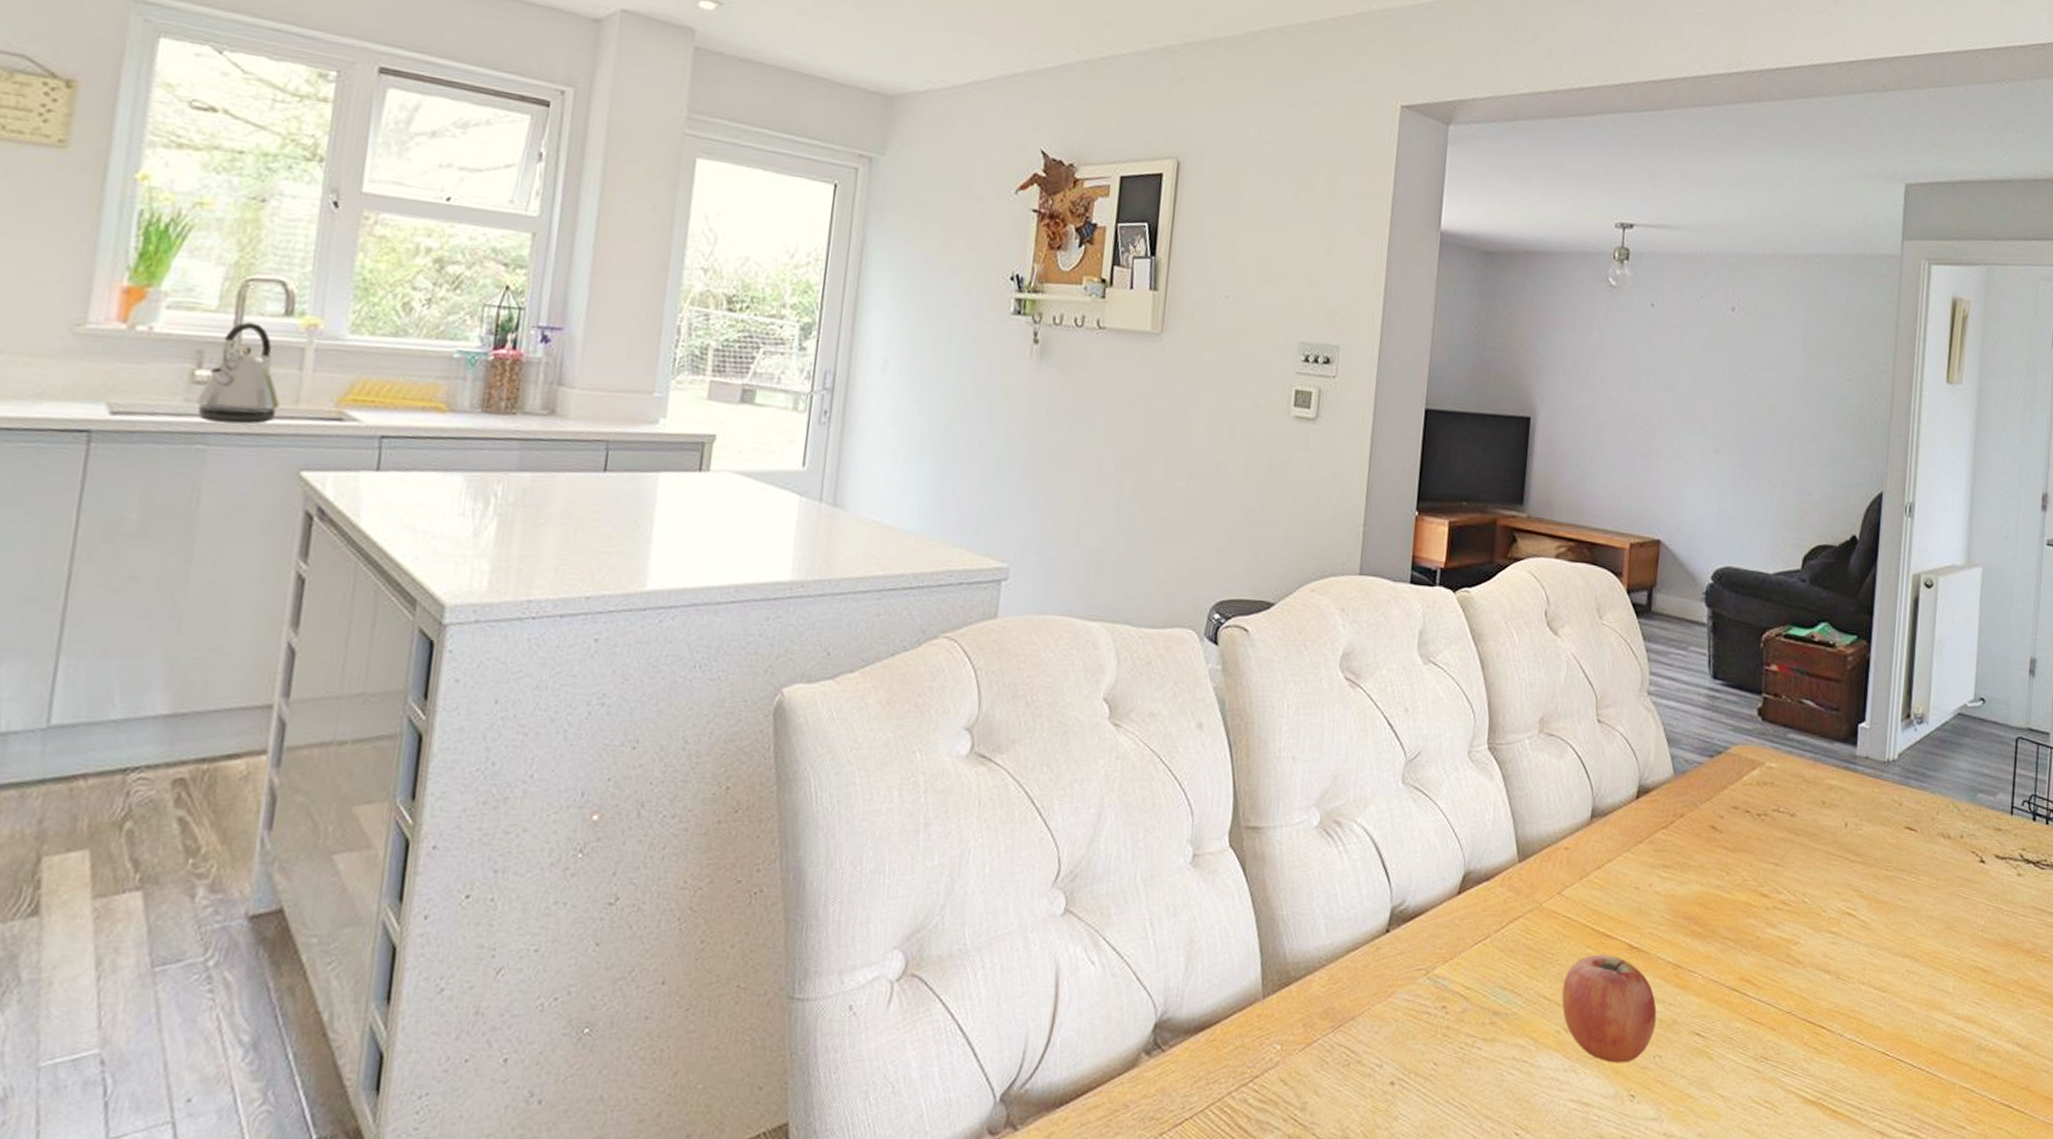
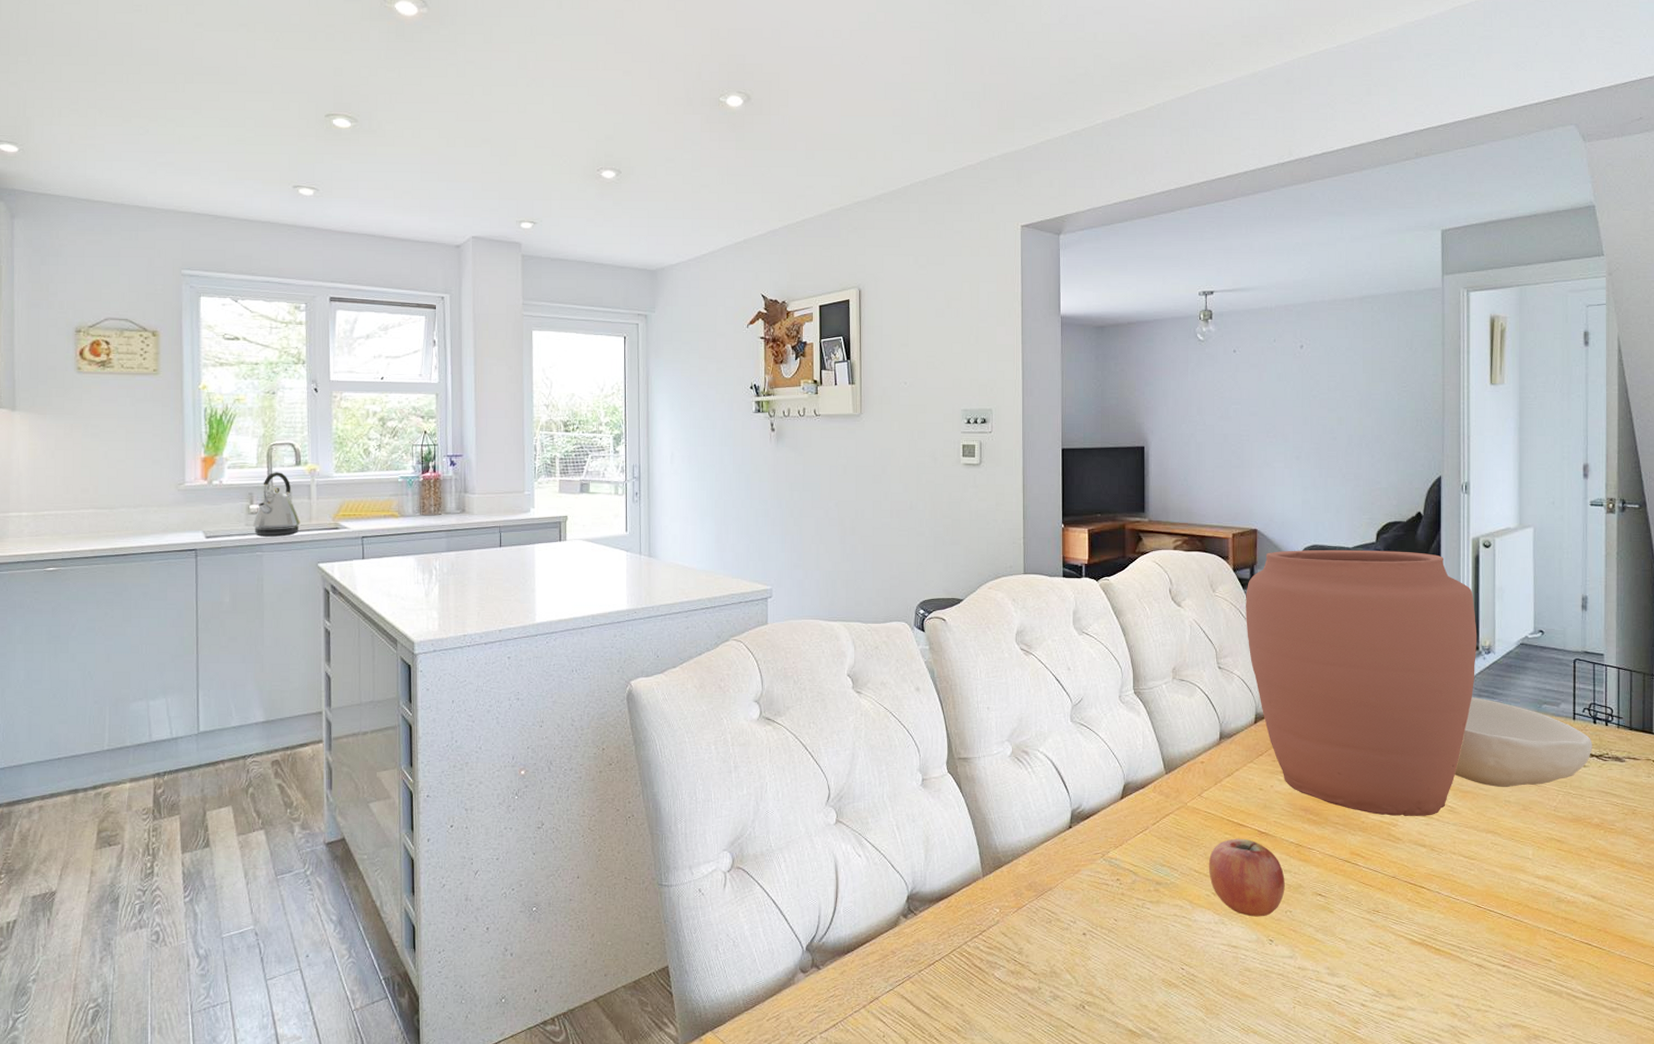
vase: none [1636,571,1910,933] -> present [1246,549,1477,816]
bowl: none [1871,779,2030,899] -> present [1455,697,1592,788]

